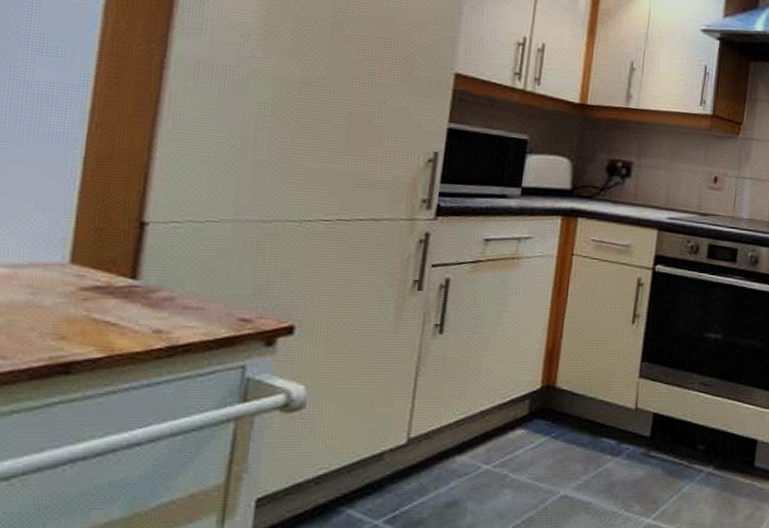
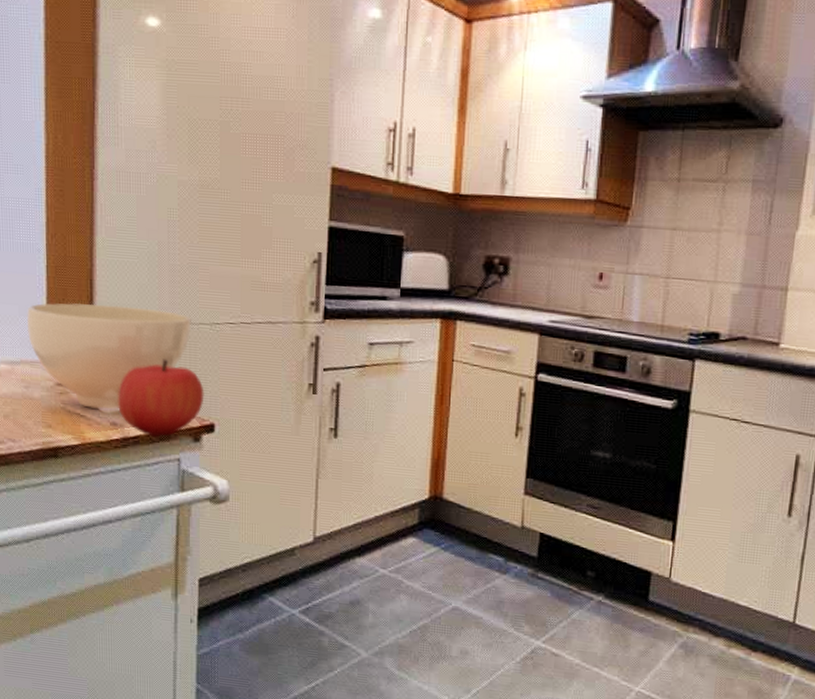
bowl: none [44,197,276,317] -> present [26,302,191,411]
fruit: none [166,258,285,344] -> present [118,358,204,438]

